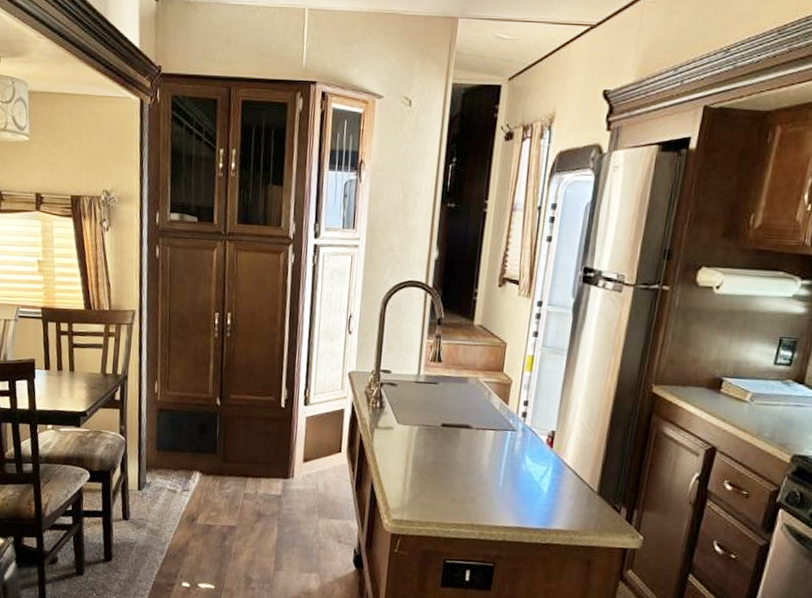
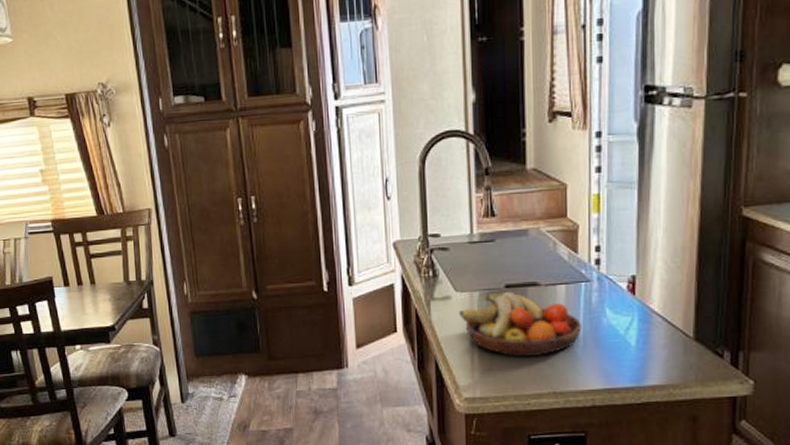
fruit bowl: none [398,429,503,491] -> present [459,291,581,357]

